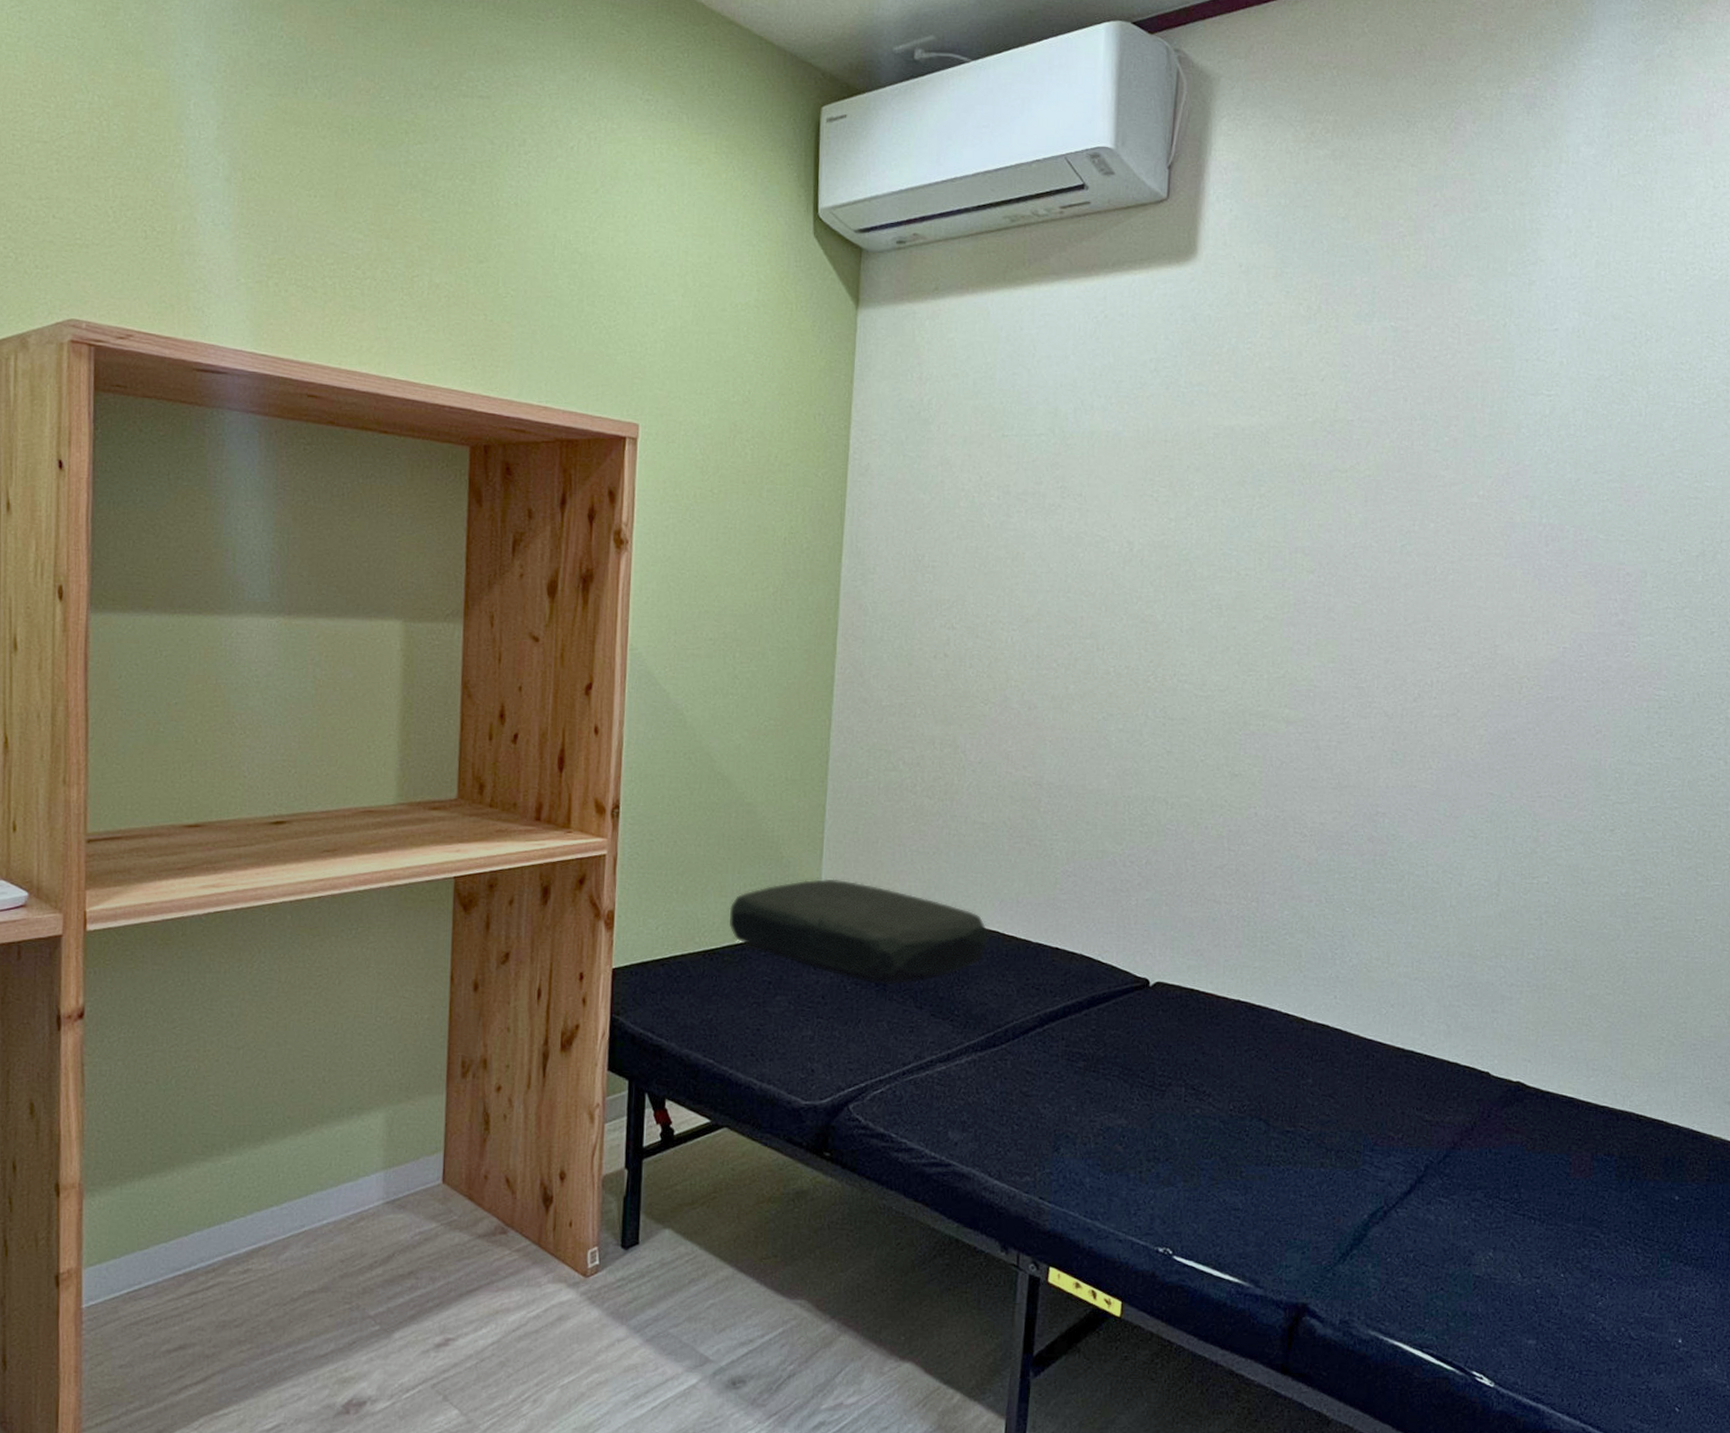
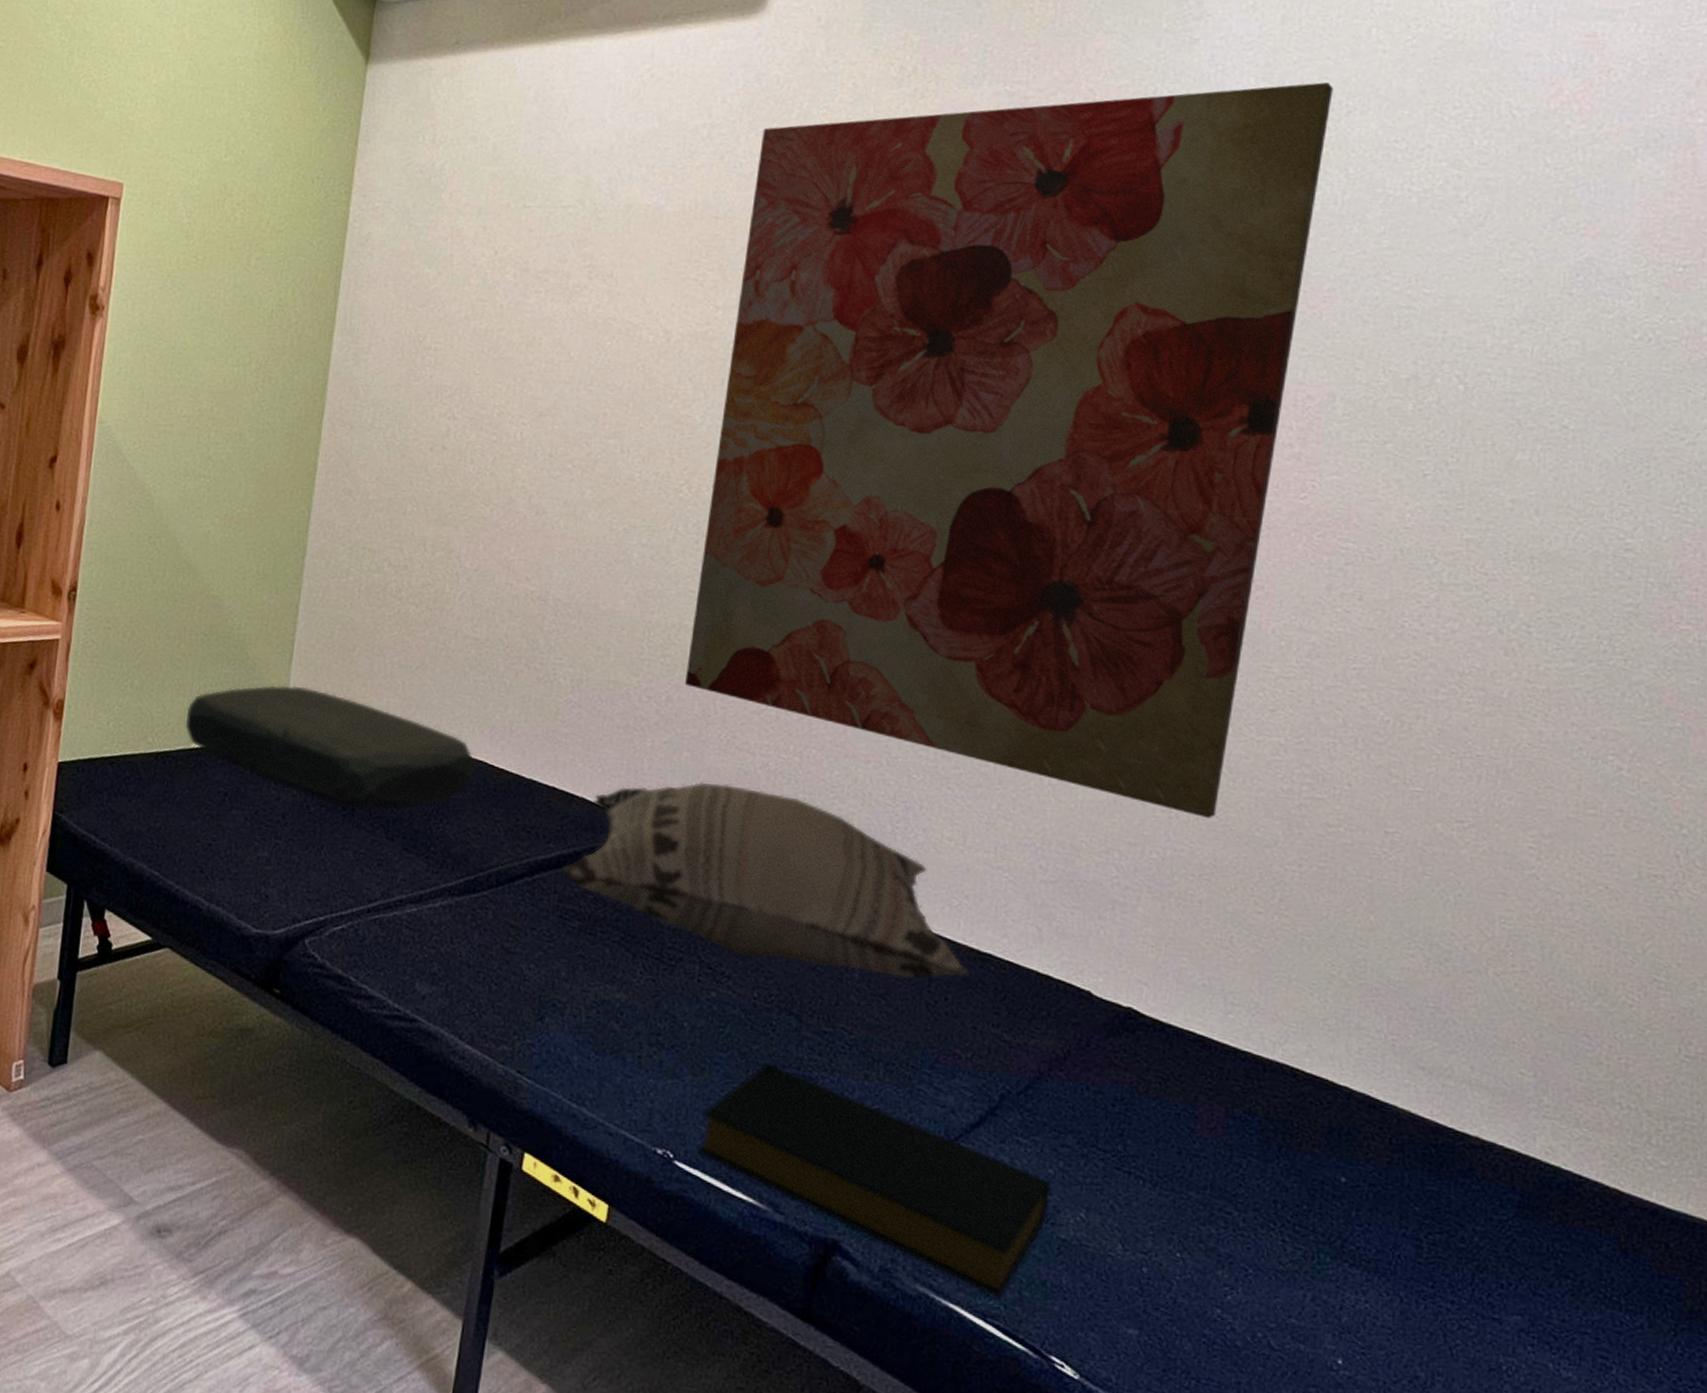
decorative pillow: none [1067,931,1397,1078] -> present [562,781,970,979]
wall art: none [1161,316,1636,922] -> present [685,82,1334,818]
hardback book: none [1191,1163,1467,1331] -> present [696,1063,1052,1298]

